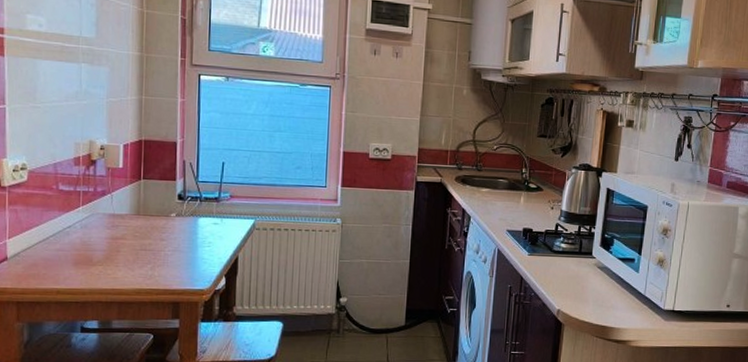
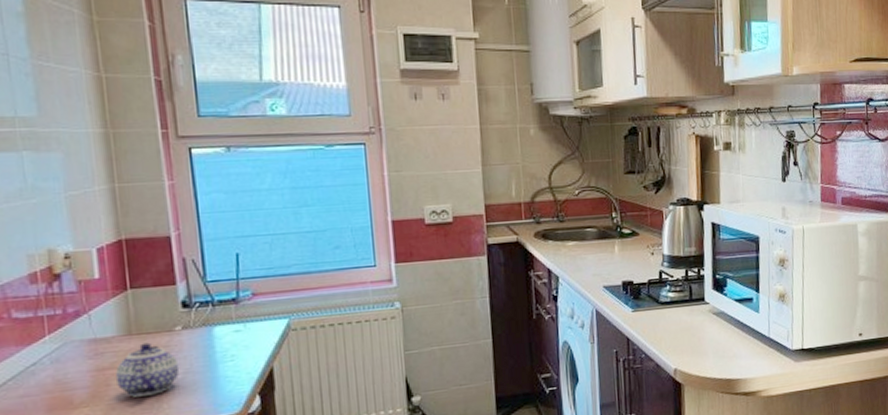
teapot: none [125,222,170,264] -> present [116,342,180,397]

